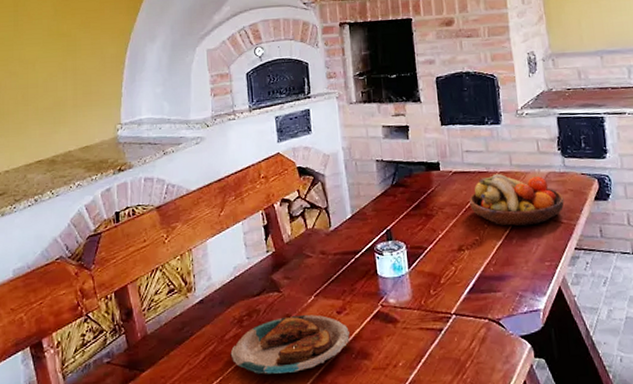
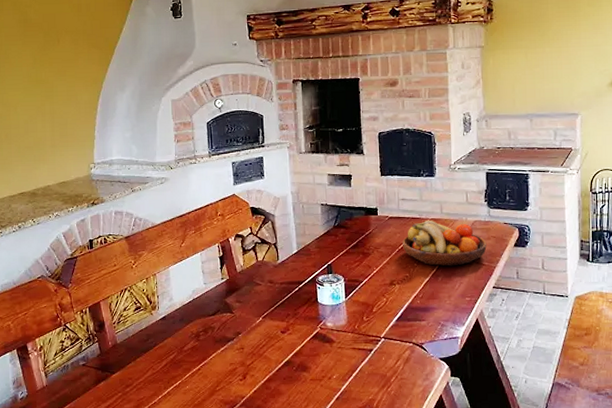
plate: present [230,315,350,375] -> none [188,333,292,381]

